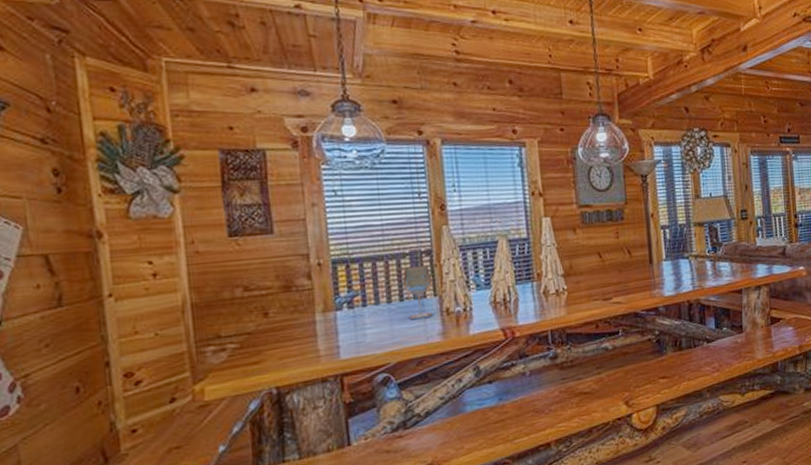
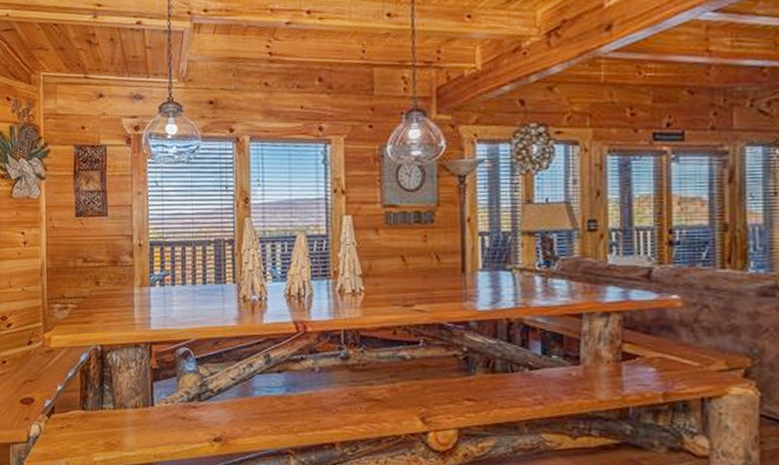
wine glass: present [402,265,433,320] -> none [206,254,233,303]

